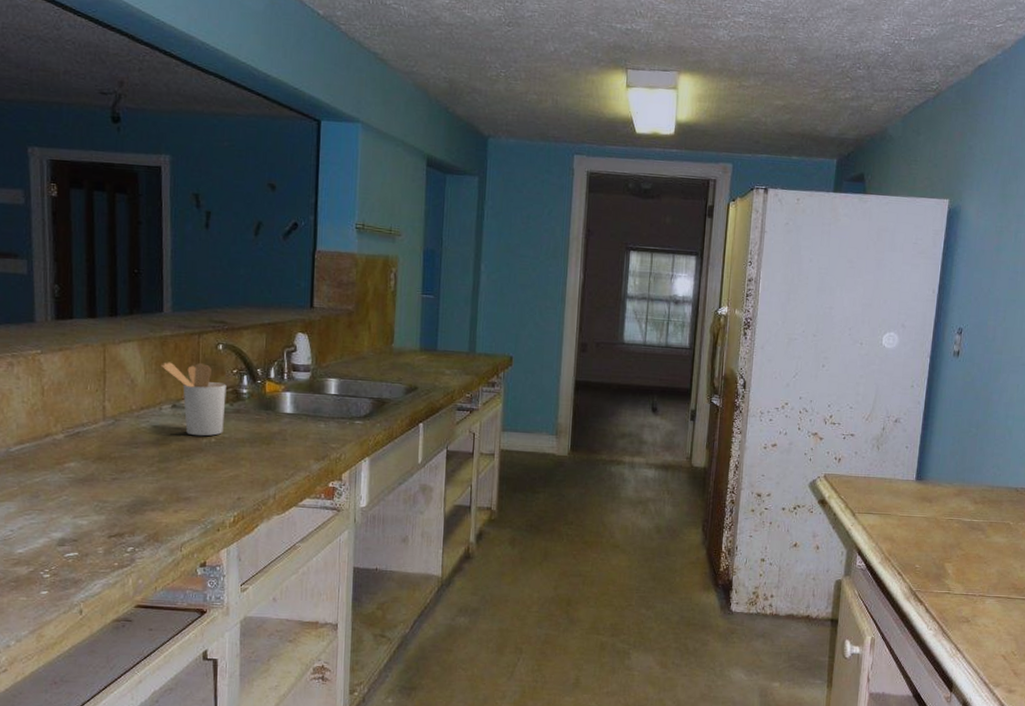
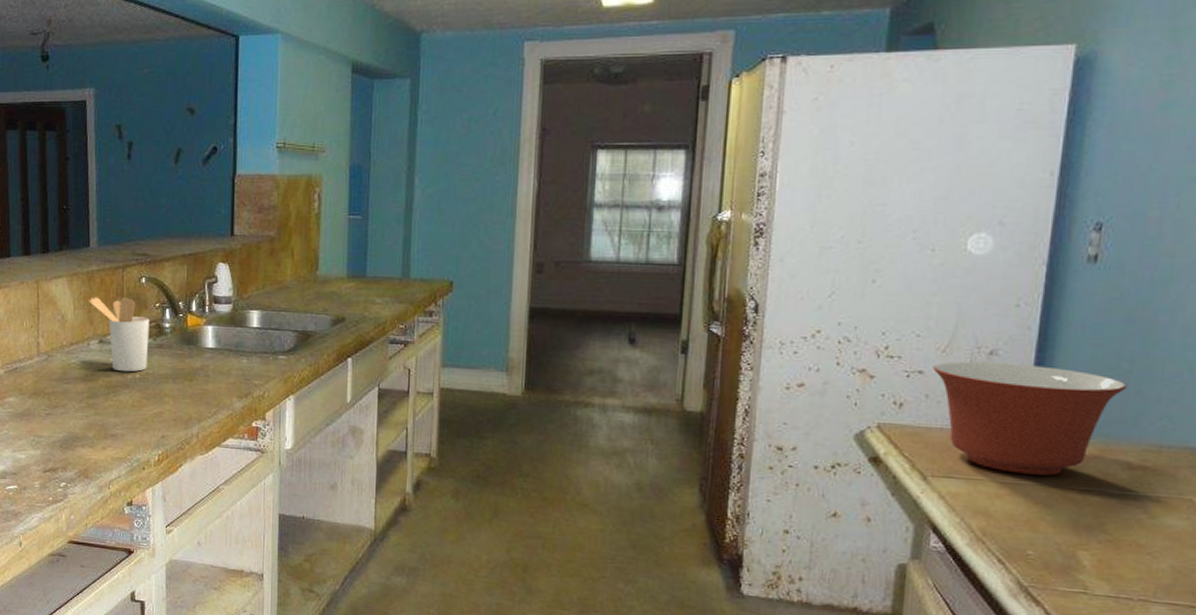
mixing bowl: none [860,426,975,510] -> present [933,361,1127,476]

